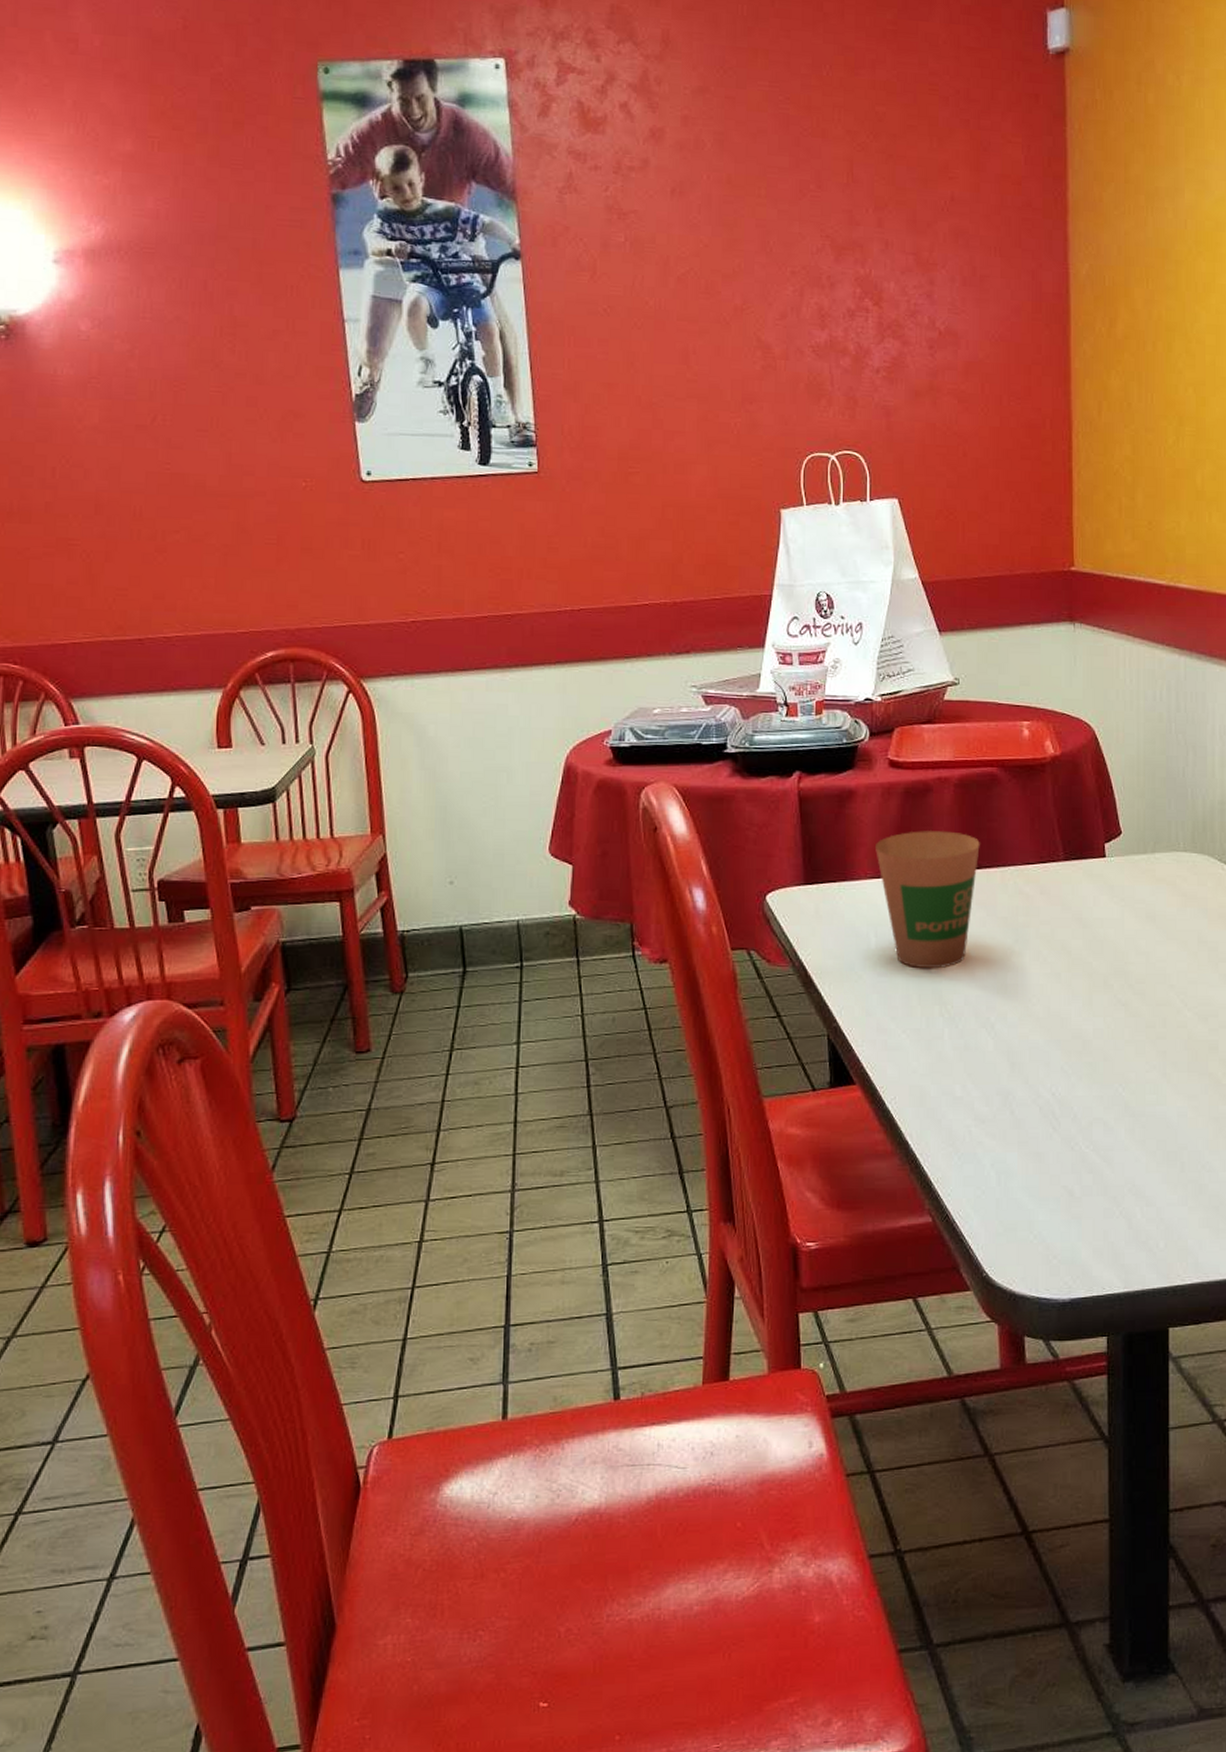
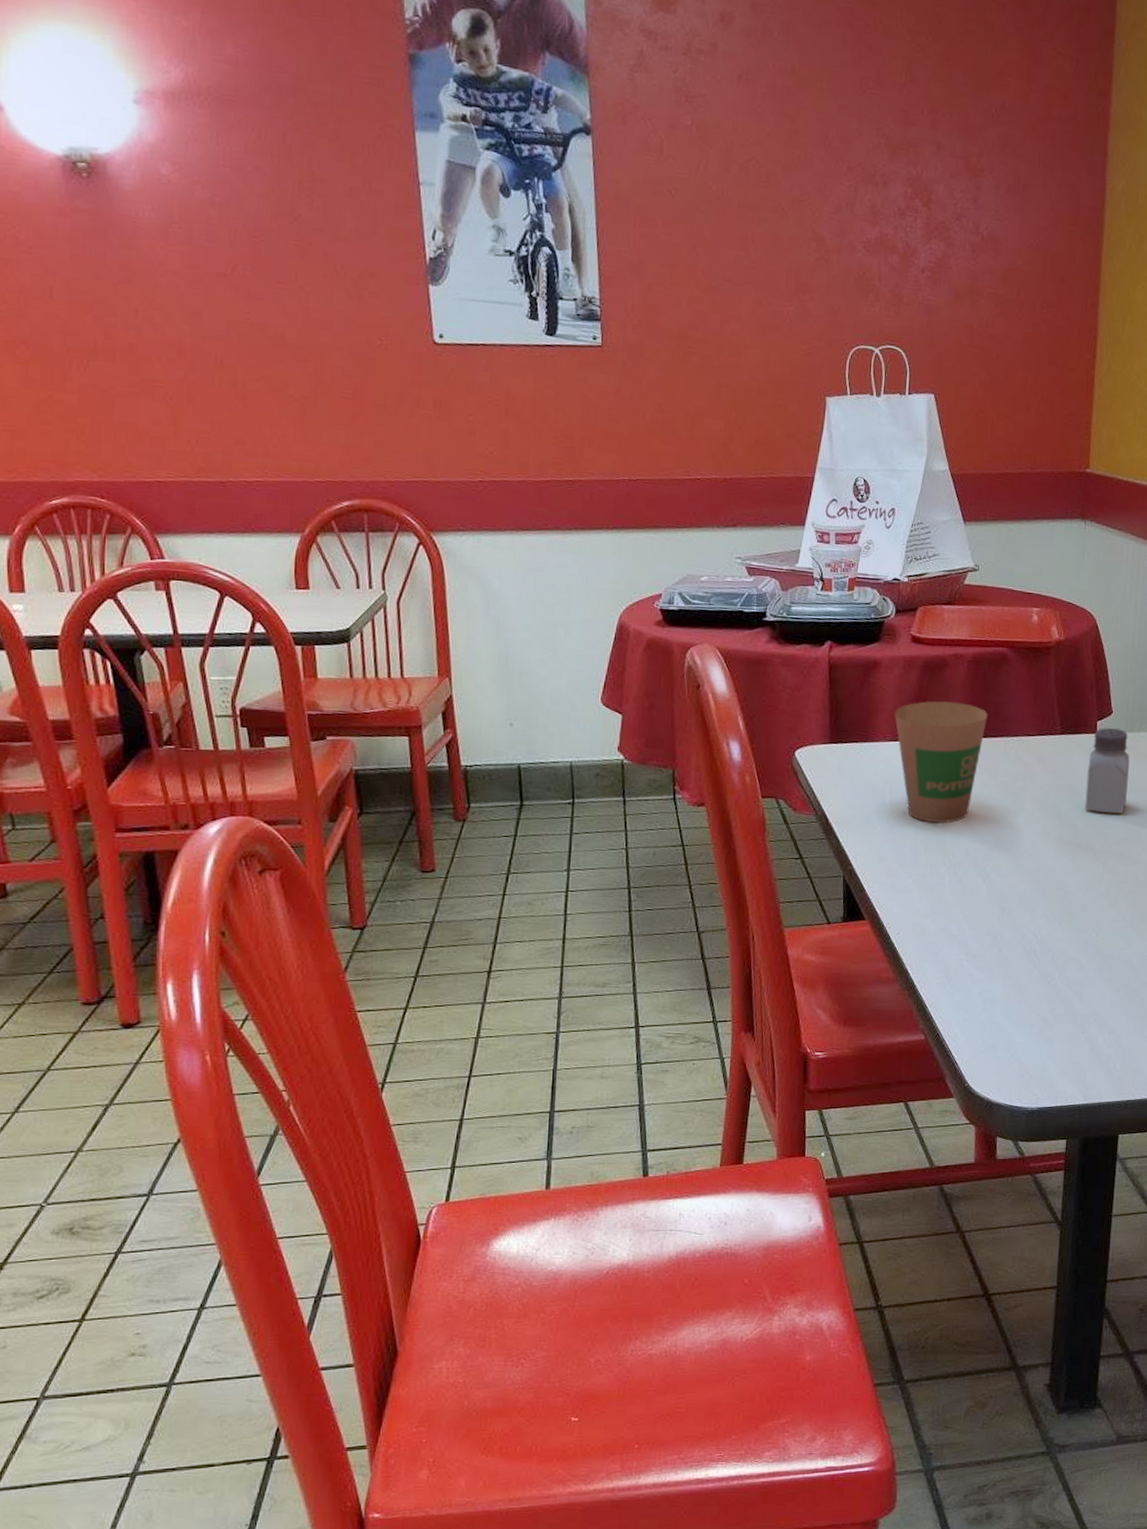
saltshaker: none [1098,851,1145,947] -> present [1085,728,1130,813]

